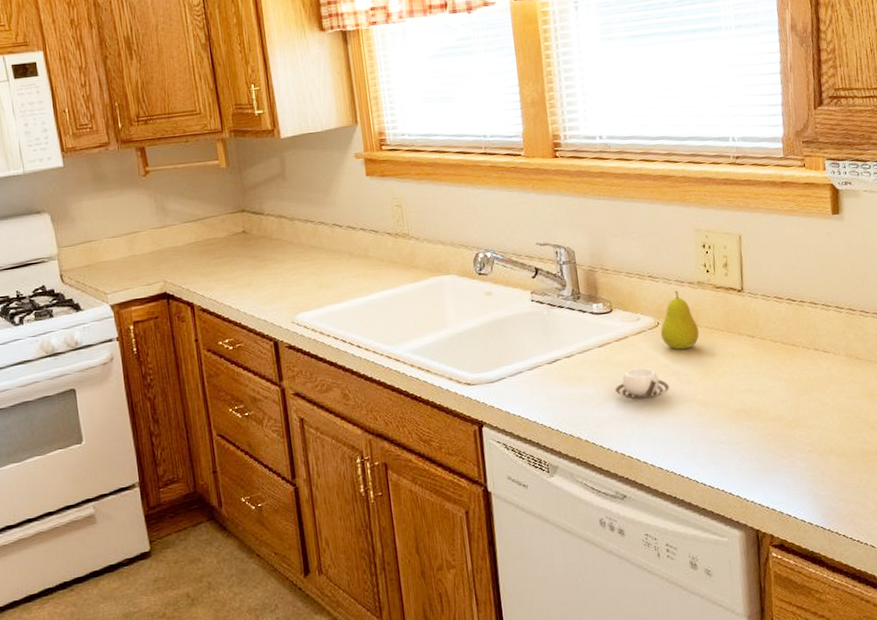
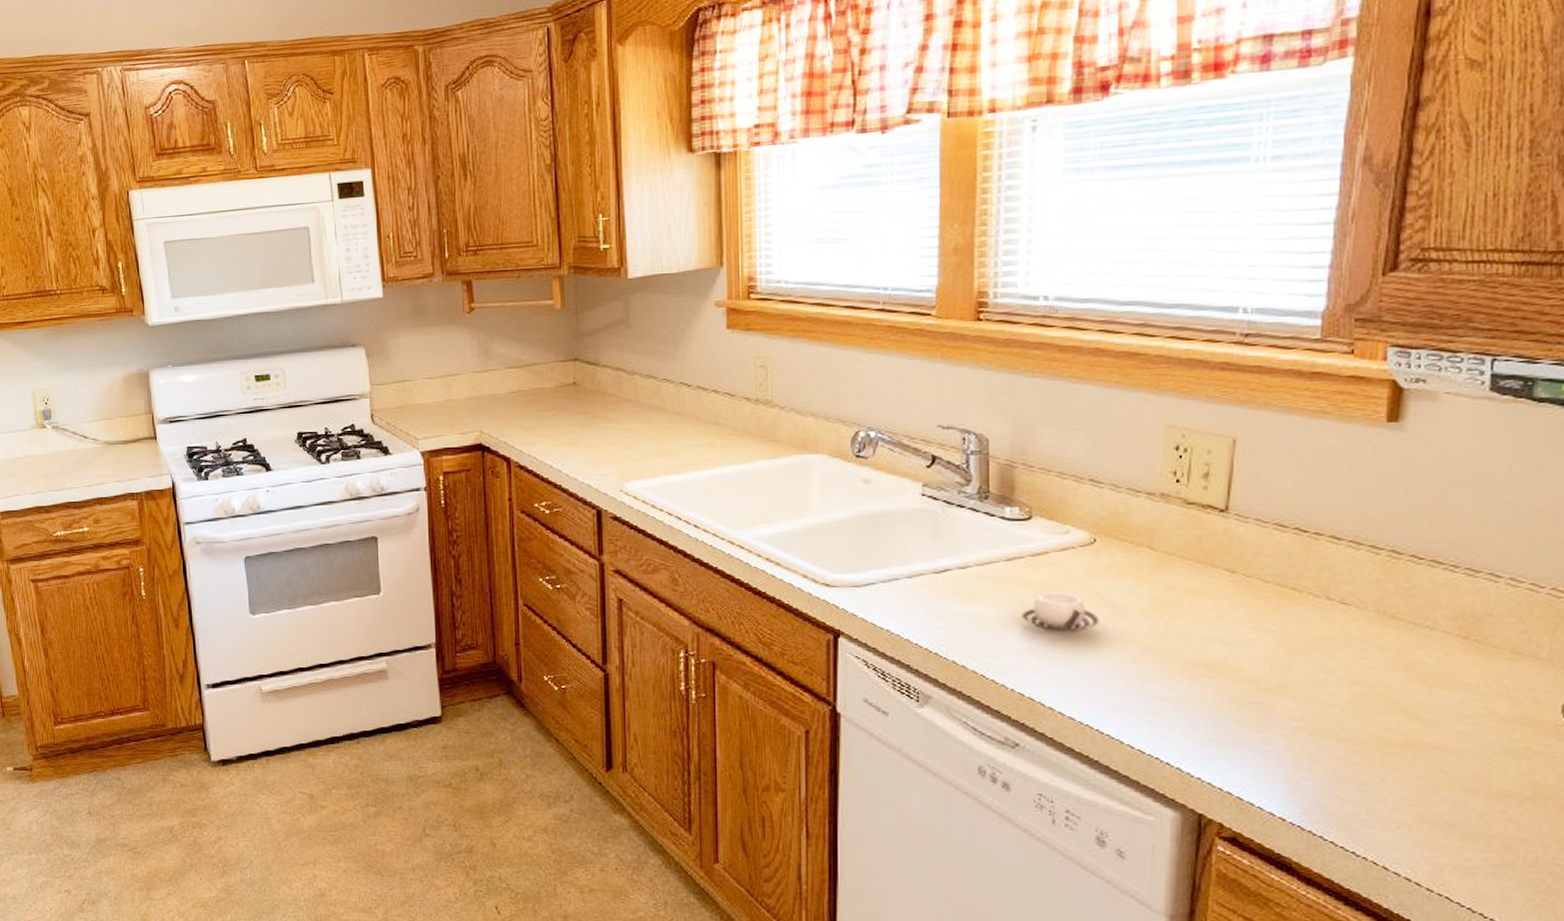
fruit: present [661,290,700,350] -> none [1097,501,1153,577]

